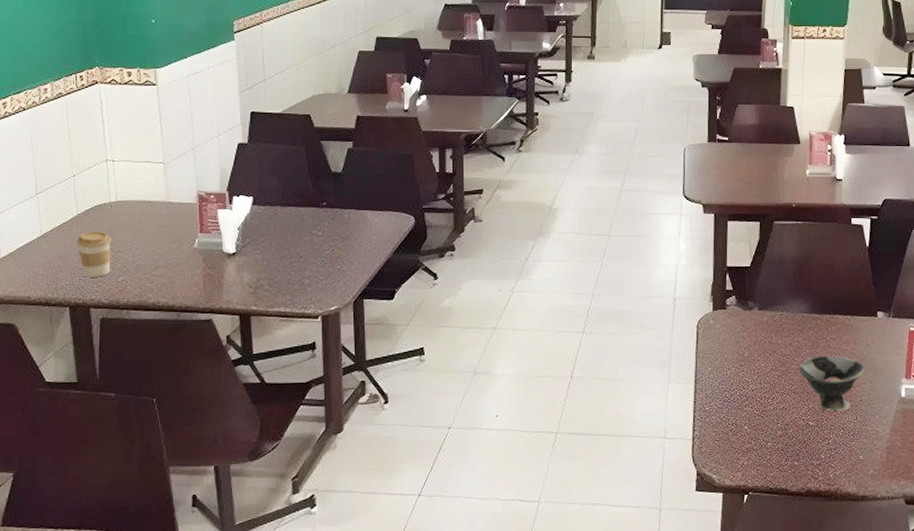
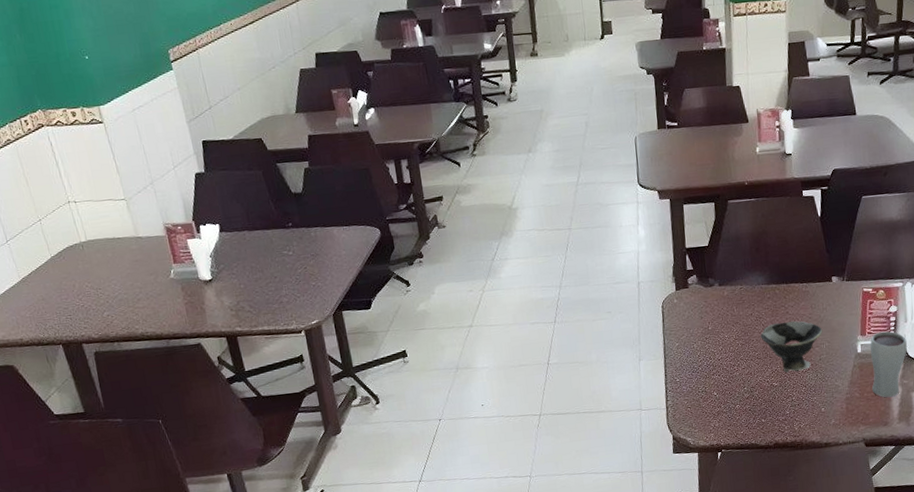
coffee cup: present [76,231,111,278] -> none [55,271,95,316]

